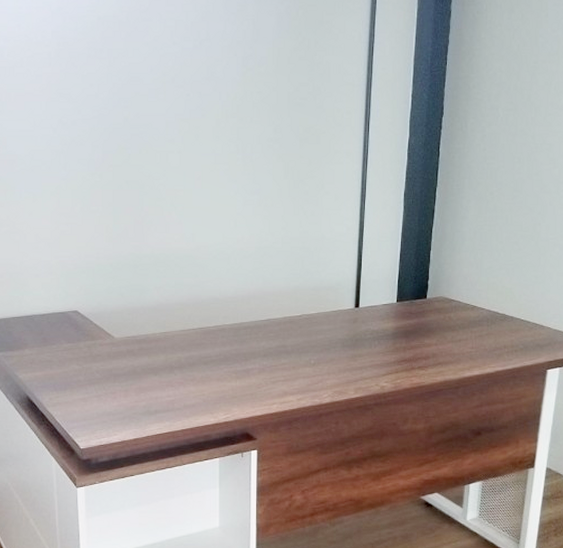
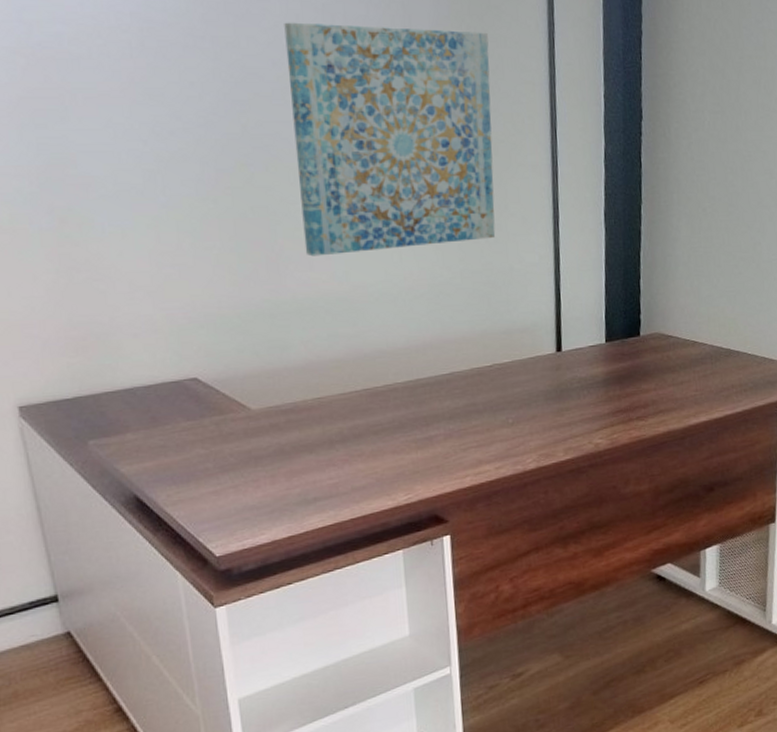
wall art: none [162,37,319,221] -> present [284,22,496,257]

